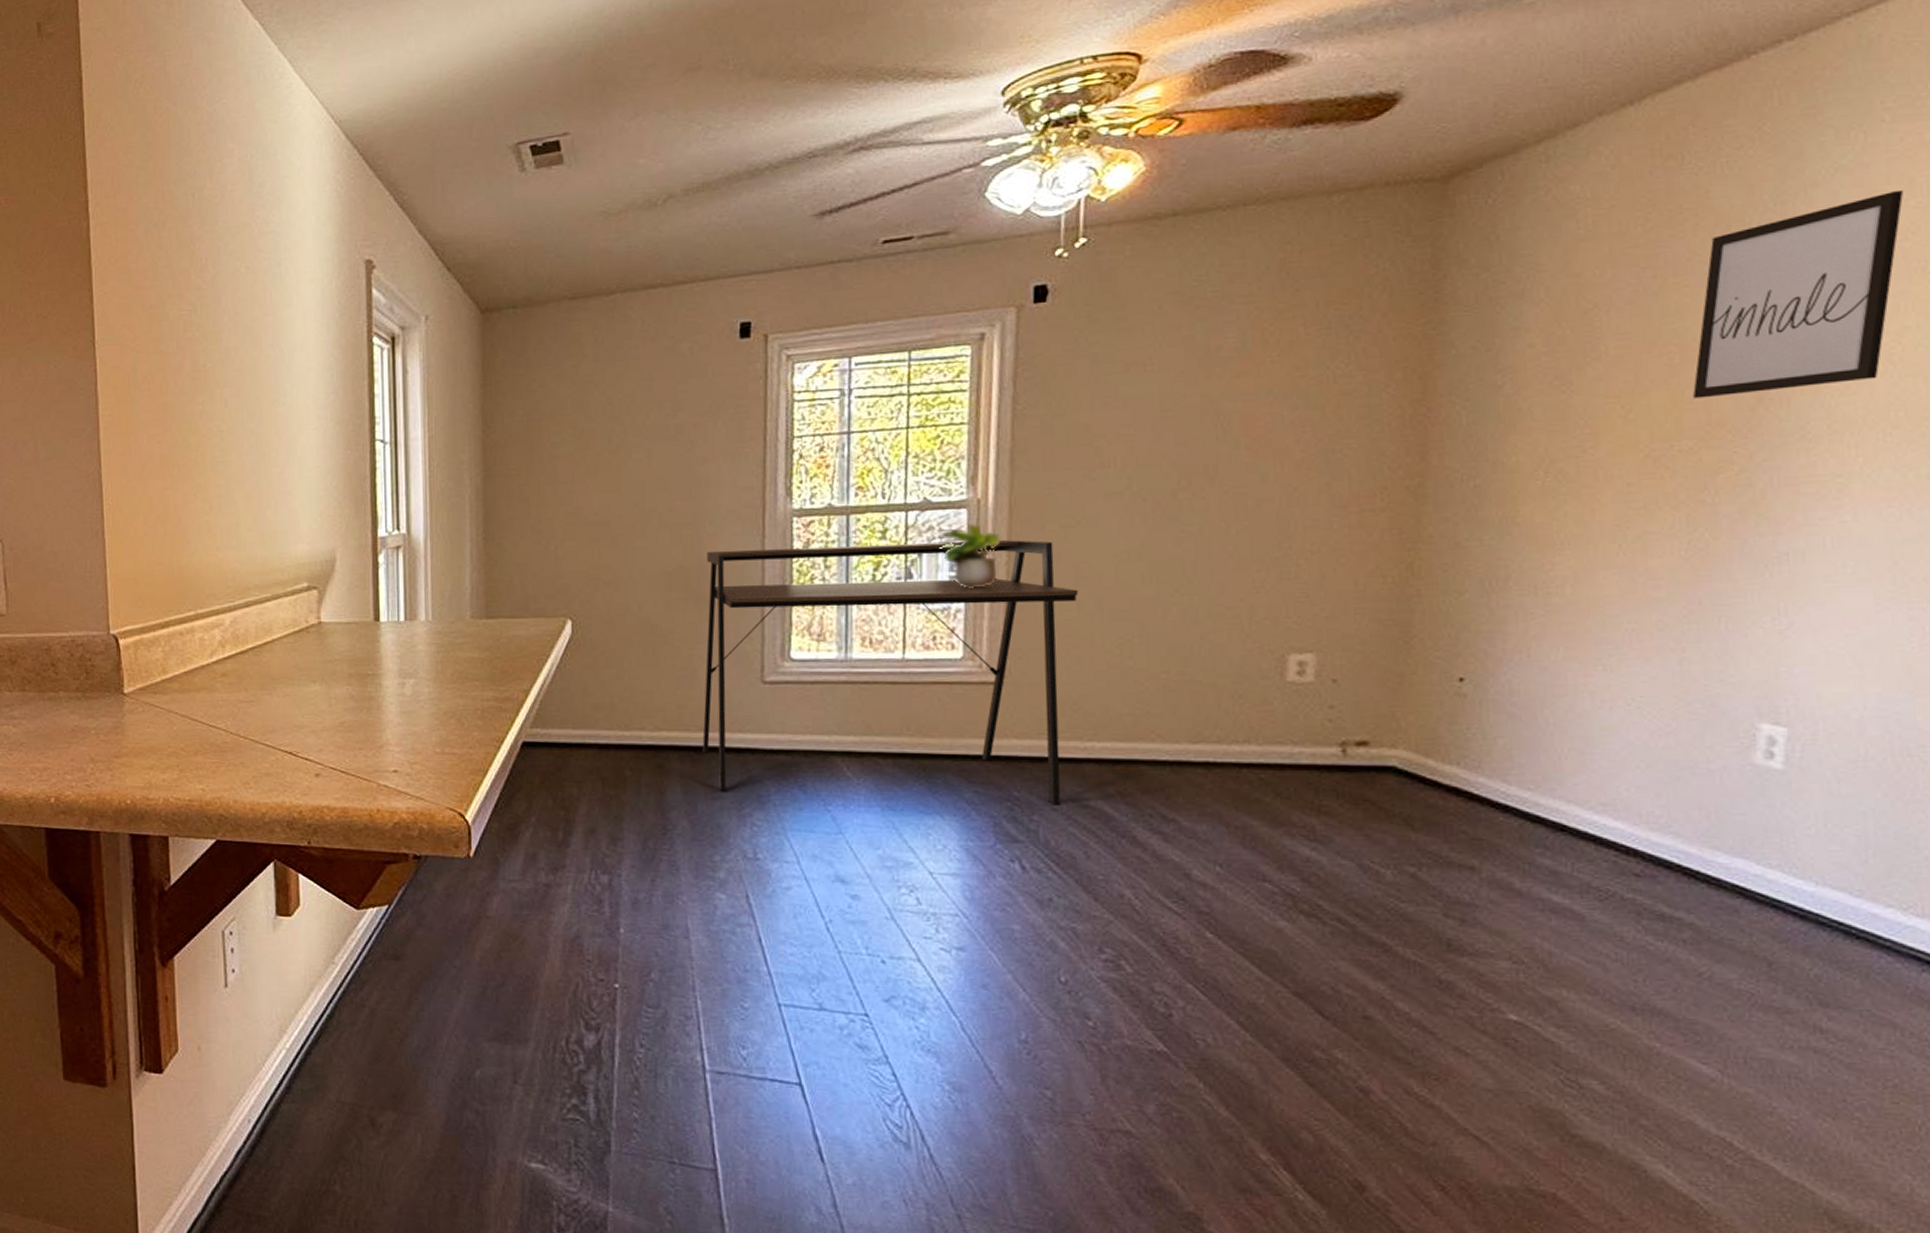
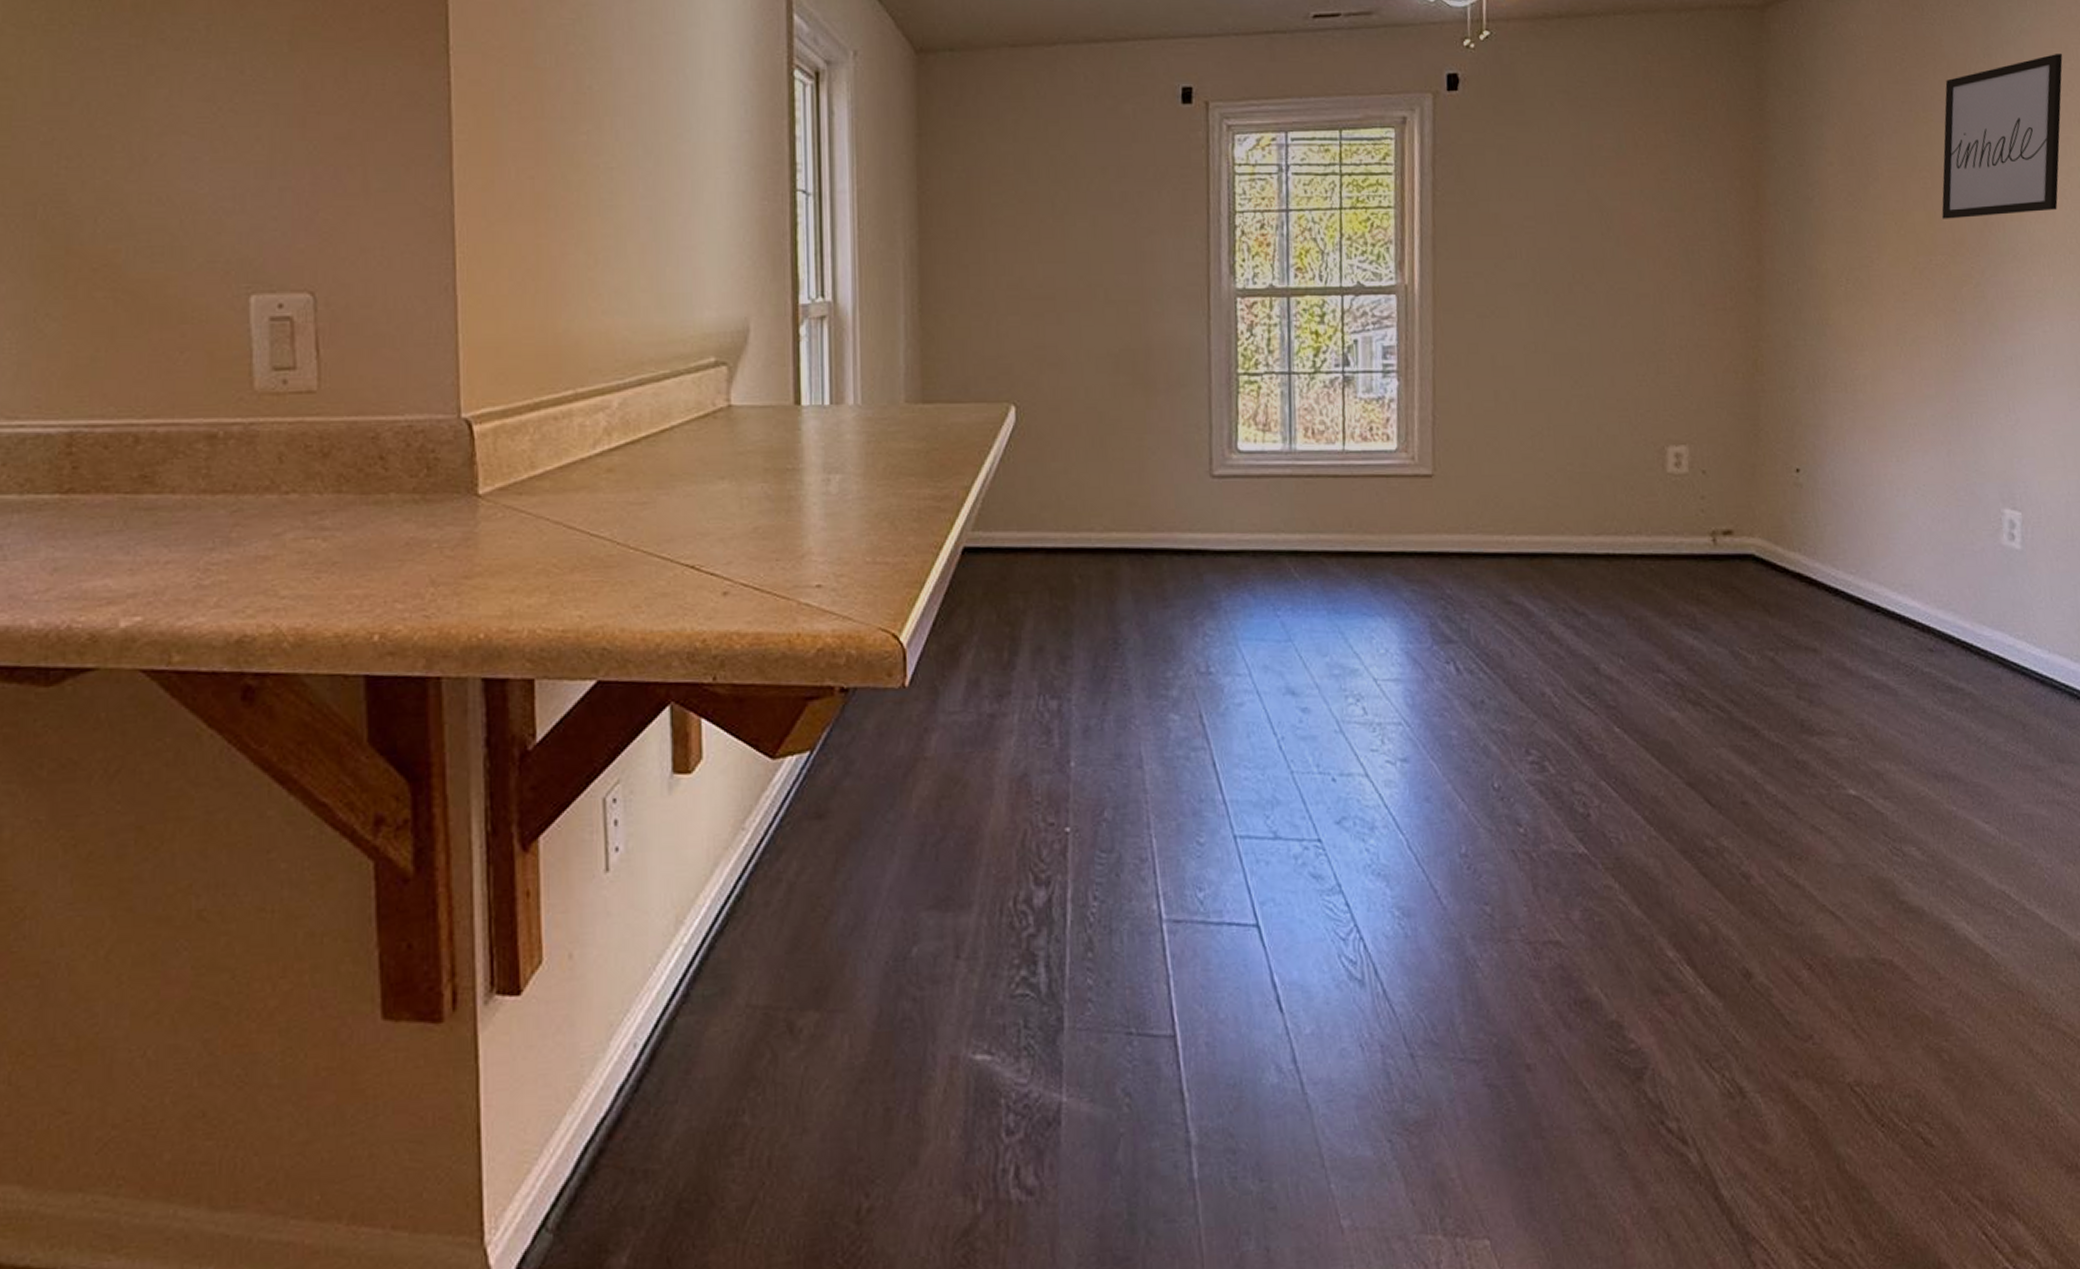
desk: present [702,540,1079,805] -> none [1152,328,1496,602]
potted plant: present [939,524,1000,588] -> none [1372,311,1426,377]

